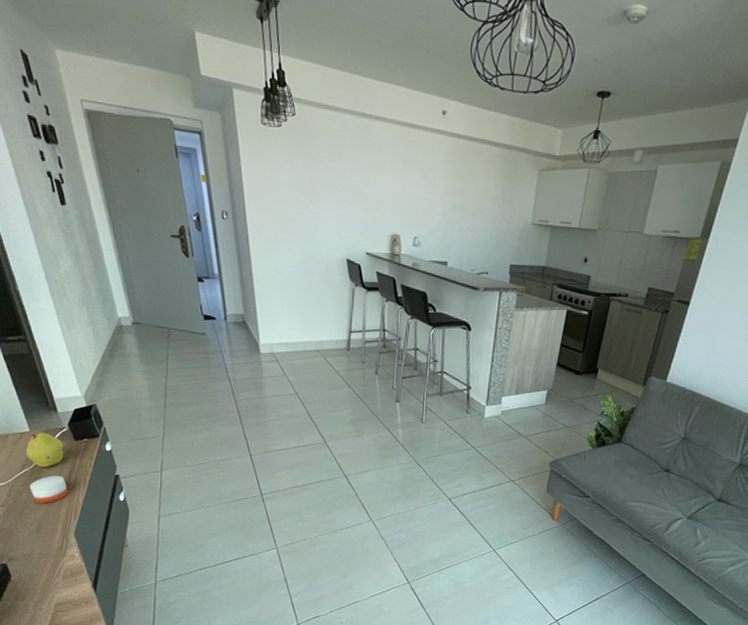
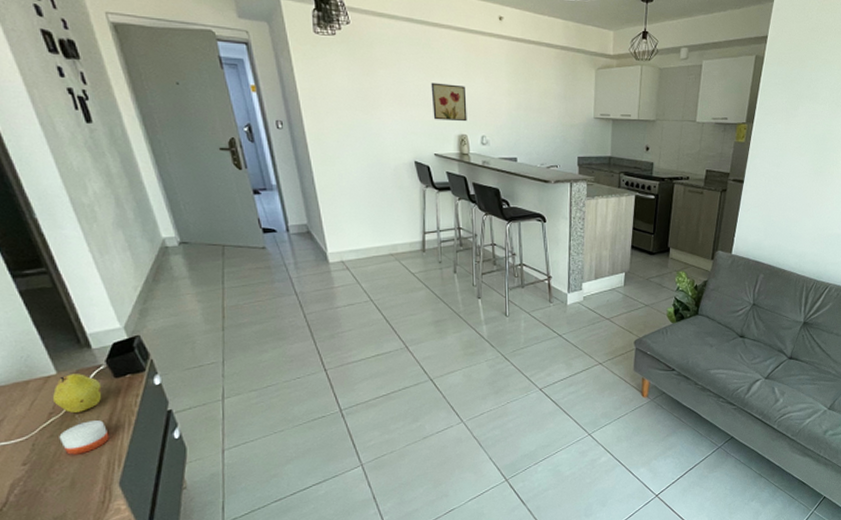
wall art: none [368,179,403,221] -> present [431,82,467,122]

